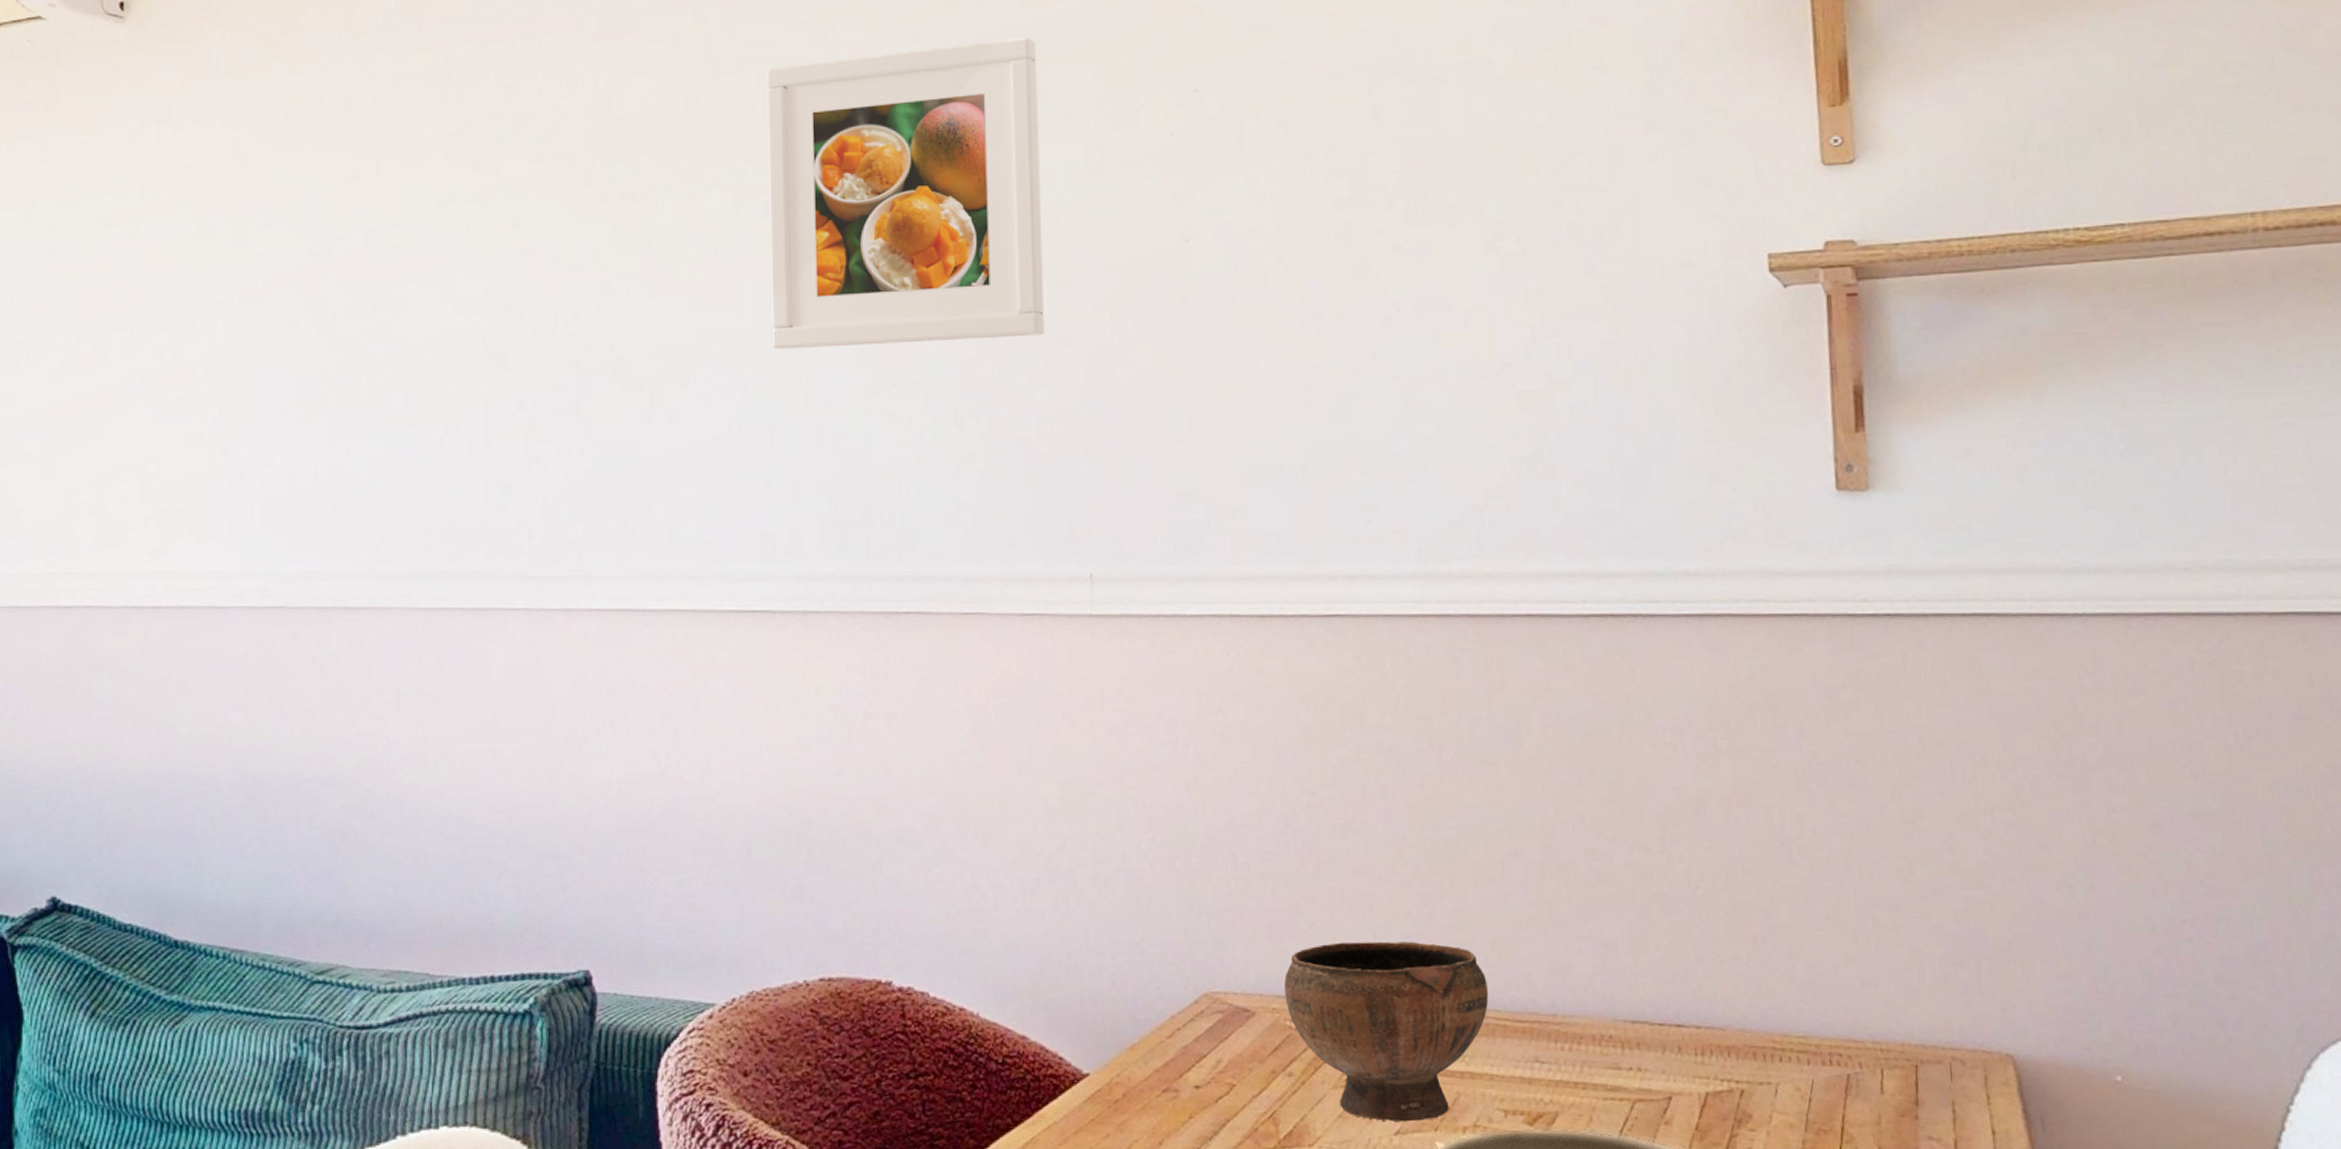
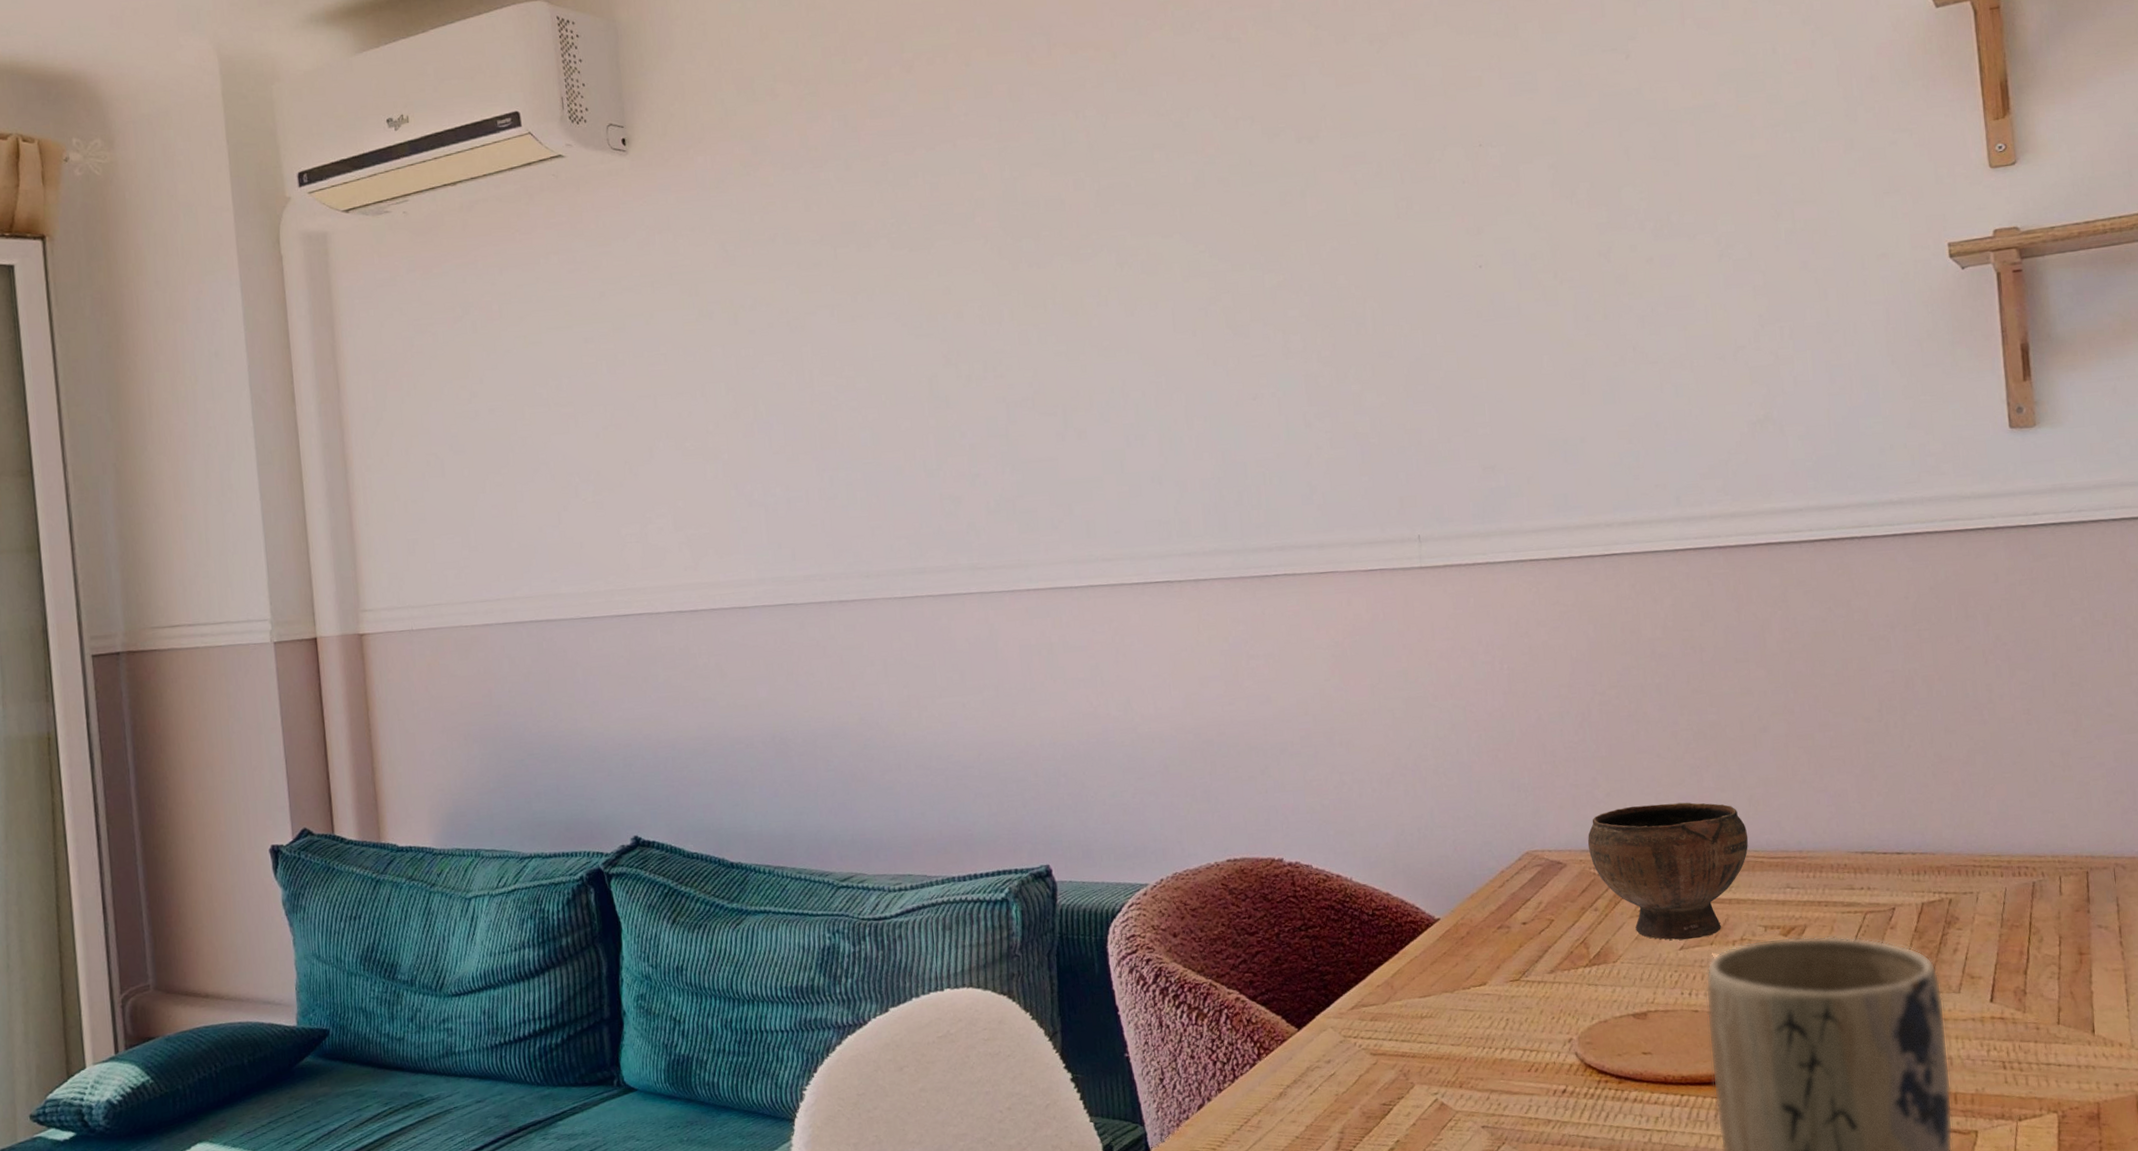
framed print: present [767,36,1045,349] -> none [1136,112,1371,377]

